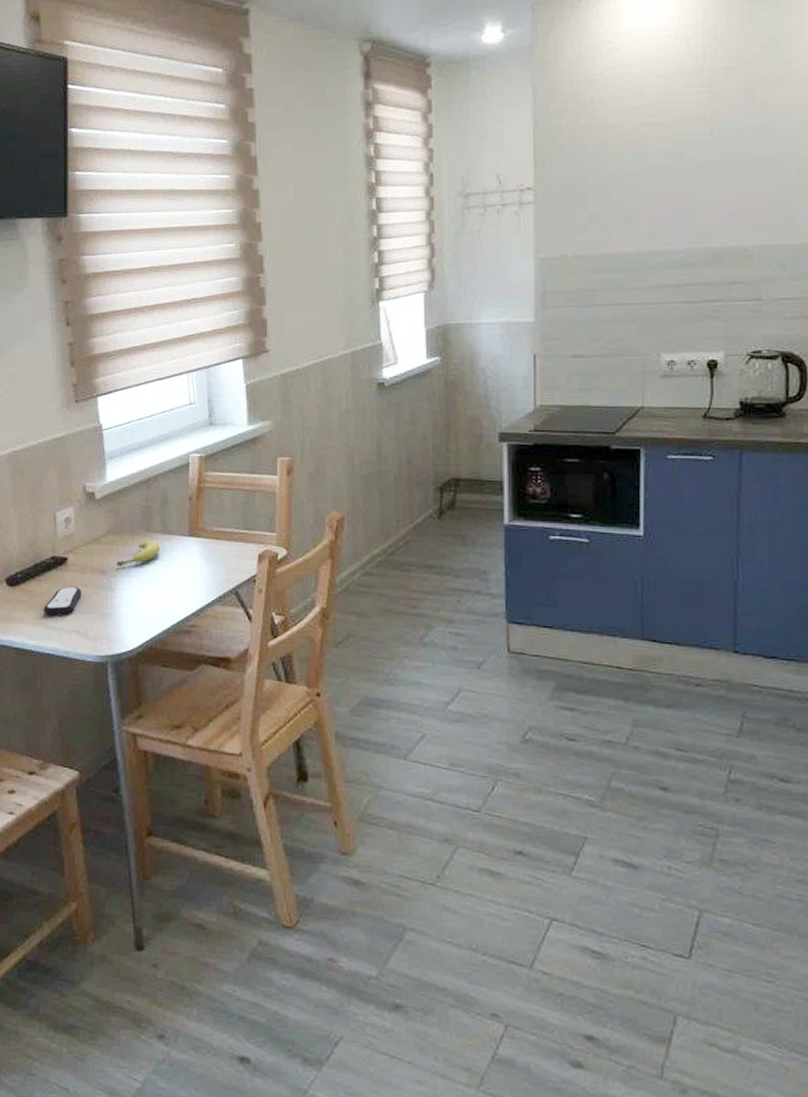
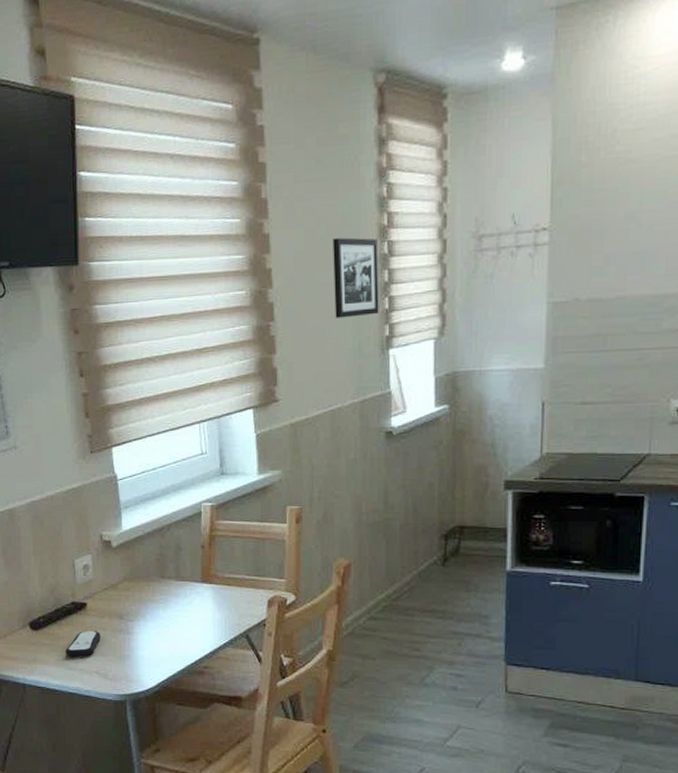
fruit: present [116,539,160,567] -> none [133,585,175,612]
picture frame: none [322,194,369,271] -> present [333,237,379,318]

